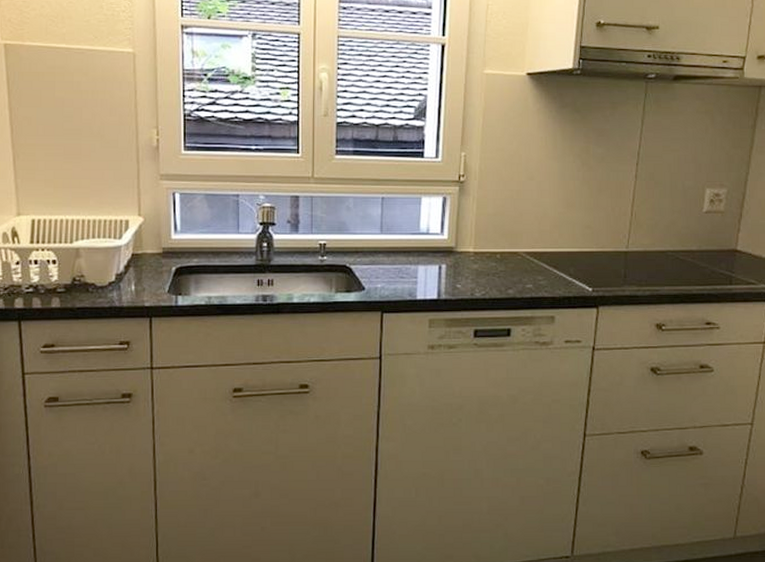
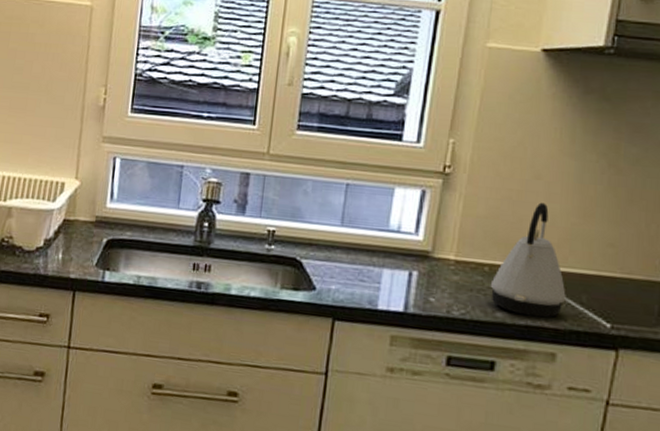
kettle: none [502,198,559,290] -> present [490,202,566,318]

